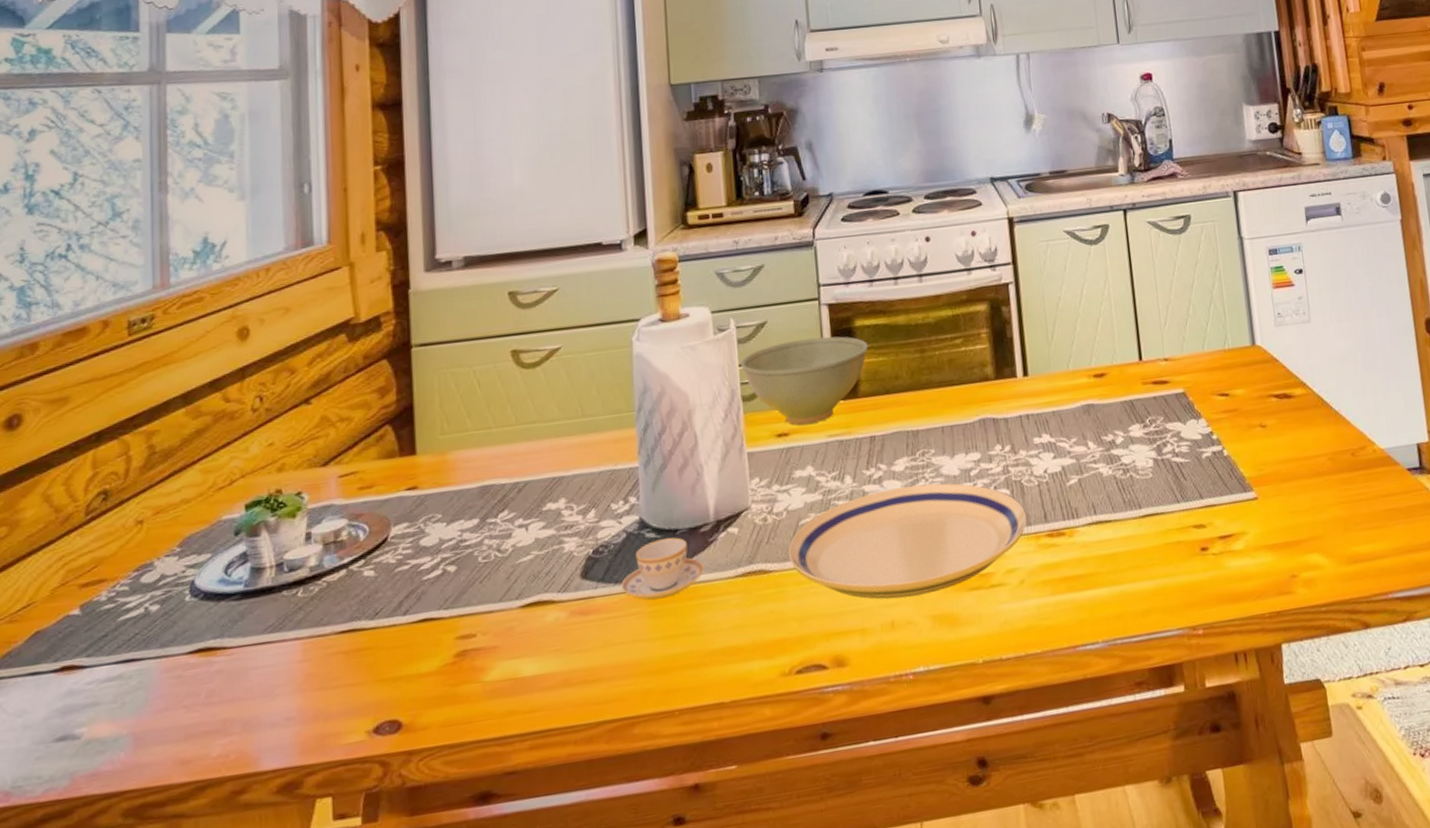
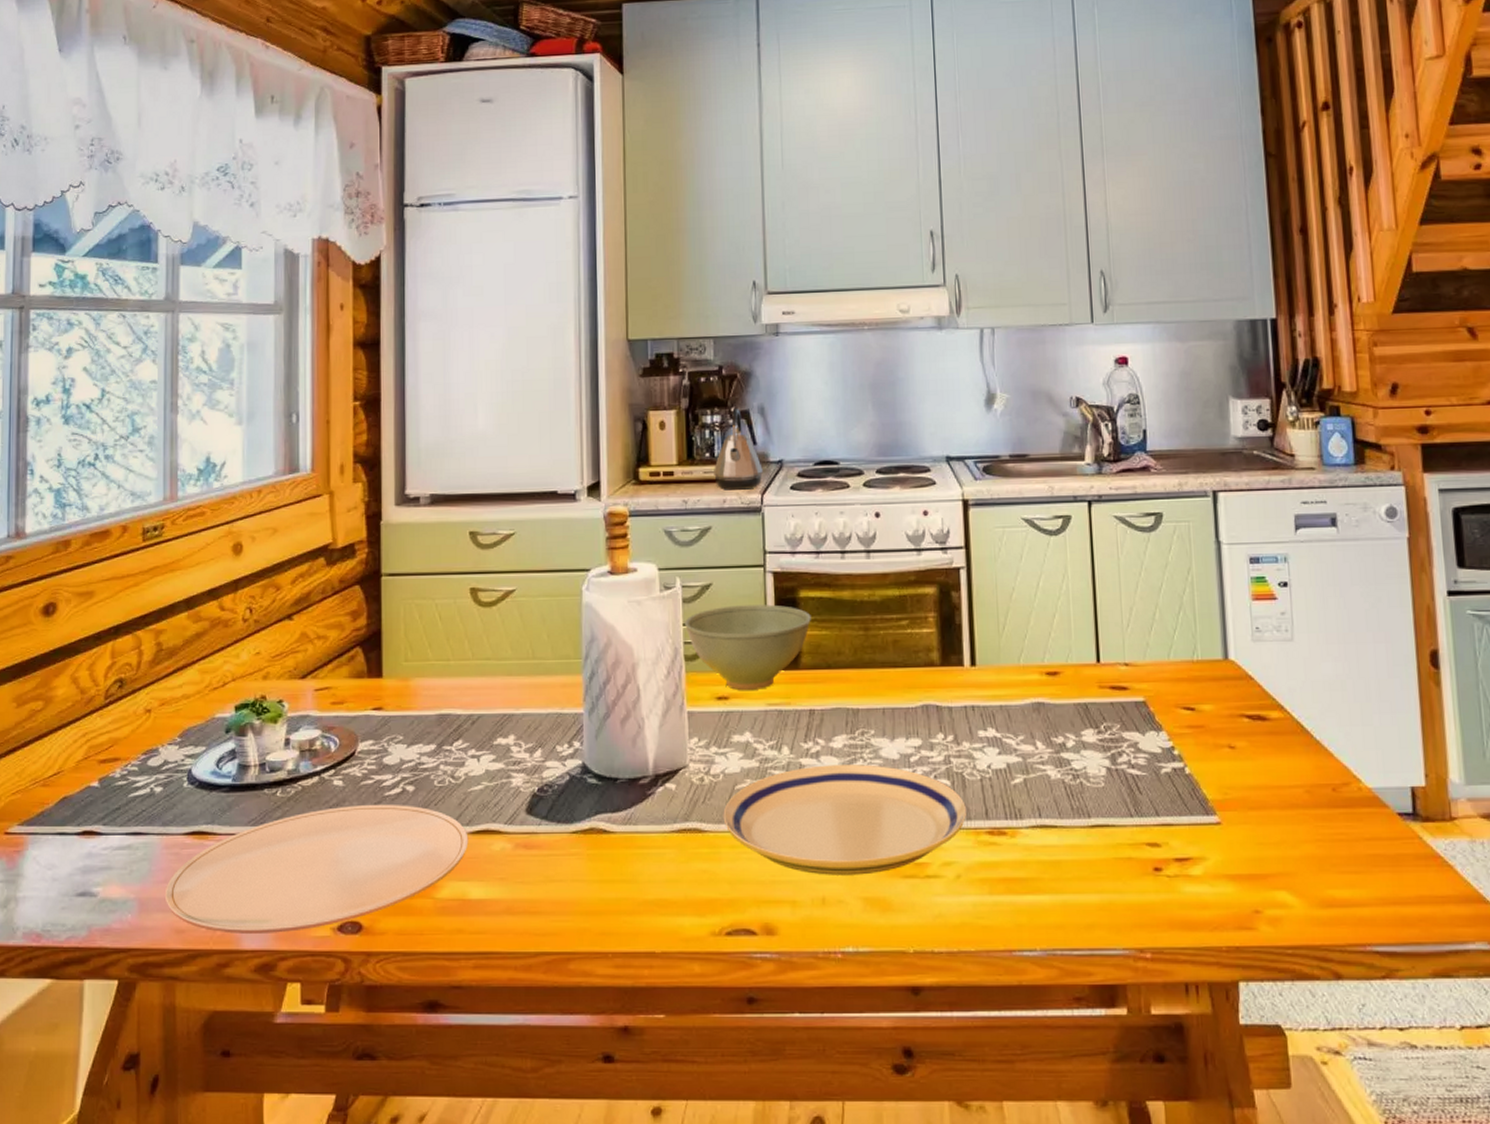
plate: none [165,586,519,756] -> present [164,804,469,934]
teacup: present [621,537,705,600] -> none [563,785,642,843]
kettle: none [763,145,813,227] -> present [712,407,763,490]

